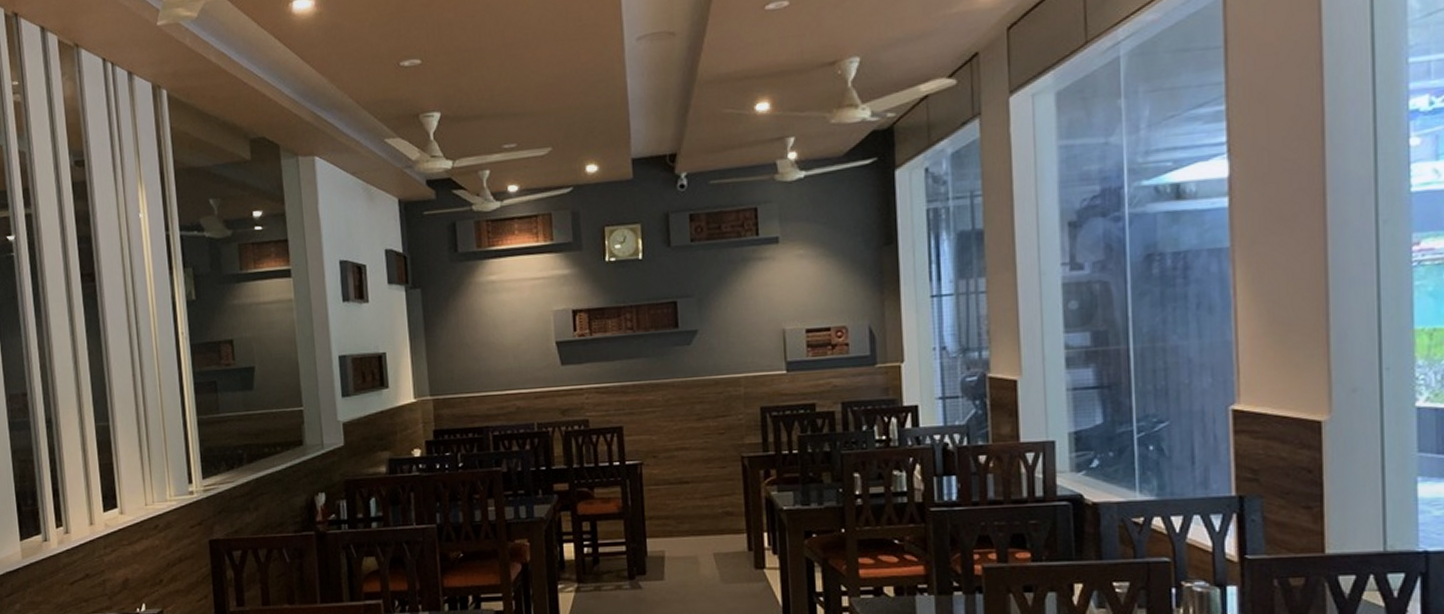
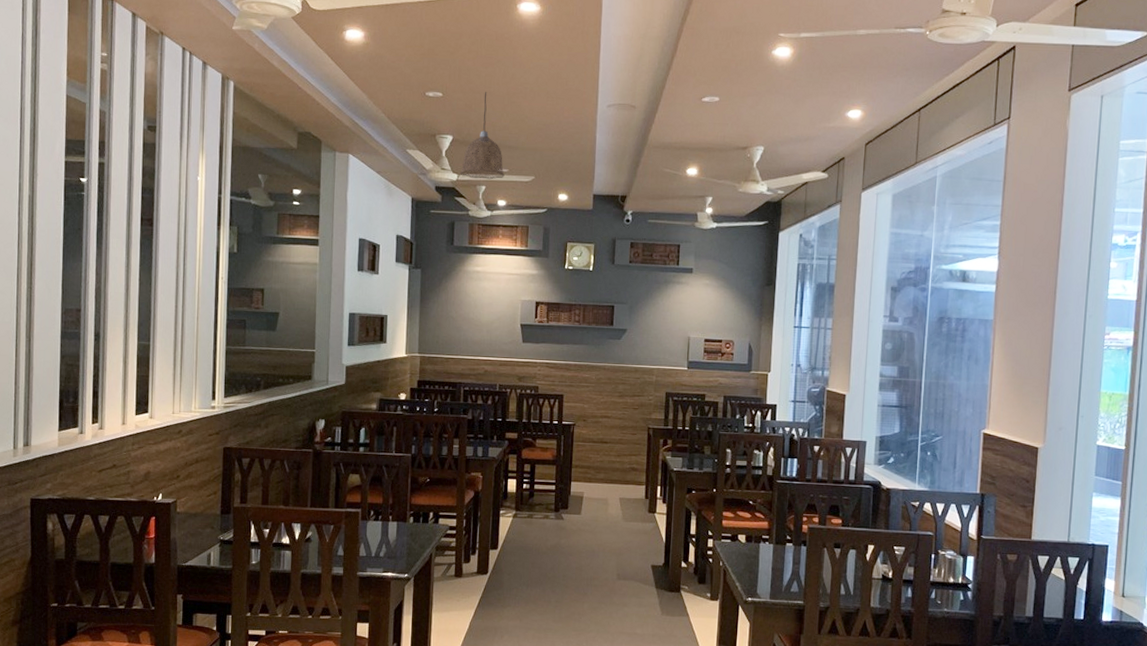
pendant lamp: none [455,48,513,163] -> present [460,92,505,180]

